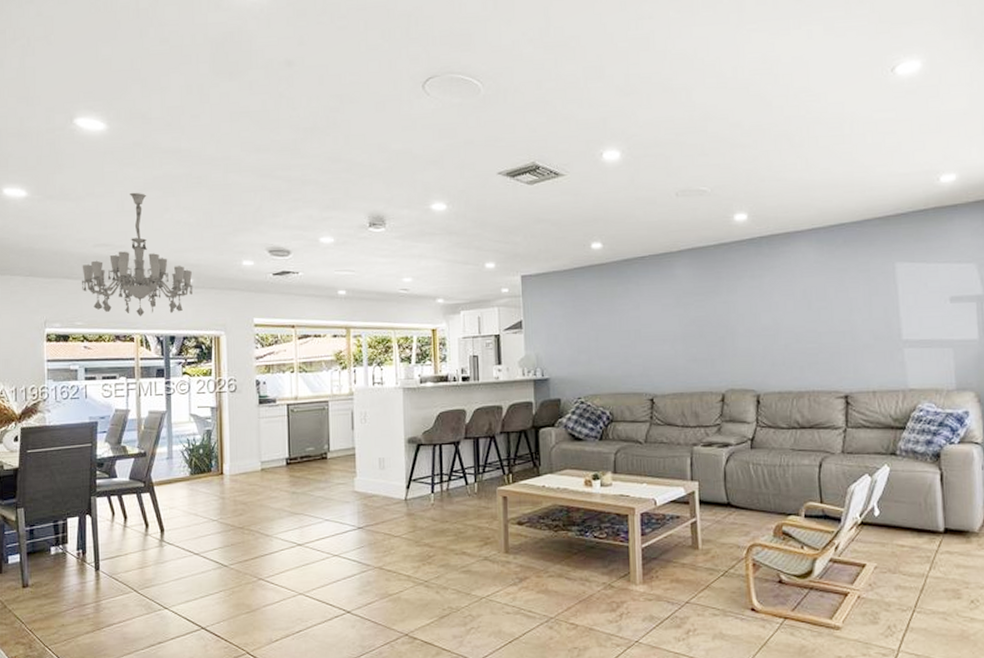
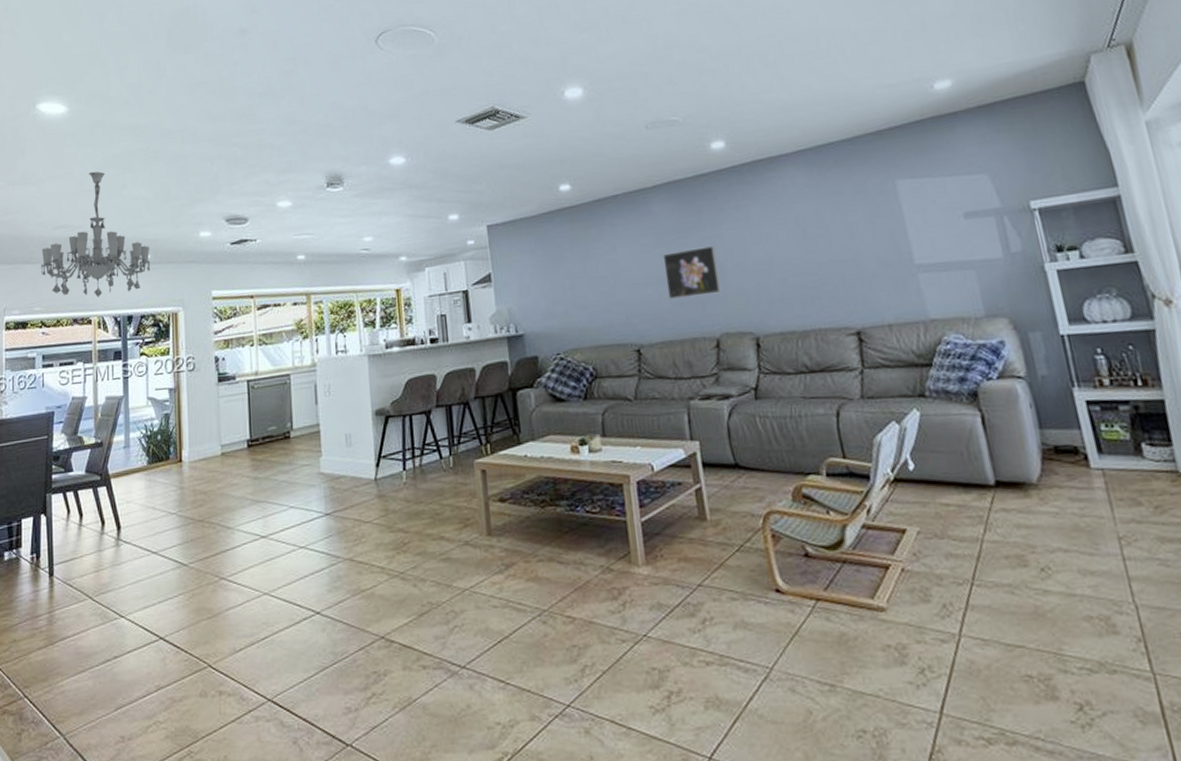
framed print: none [681,310,731,356] -> present [662,246,722,299]

